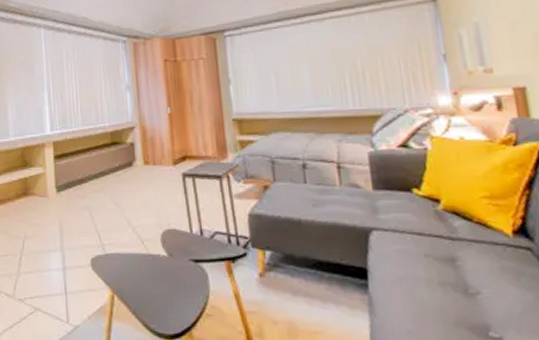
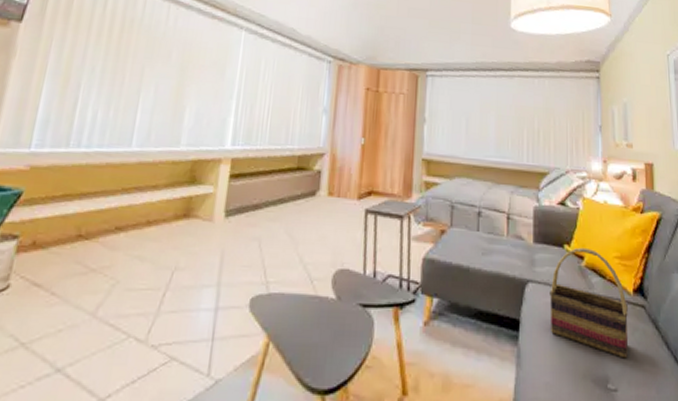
woven basket: none [400,189,514,306] -> present [550,247,629,359]

